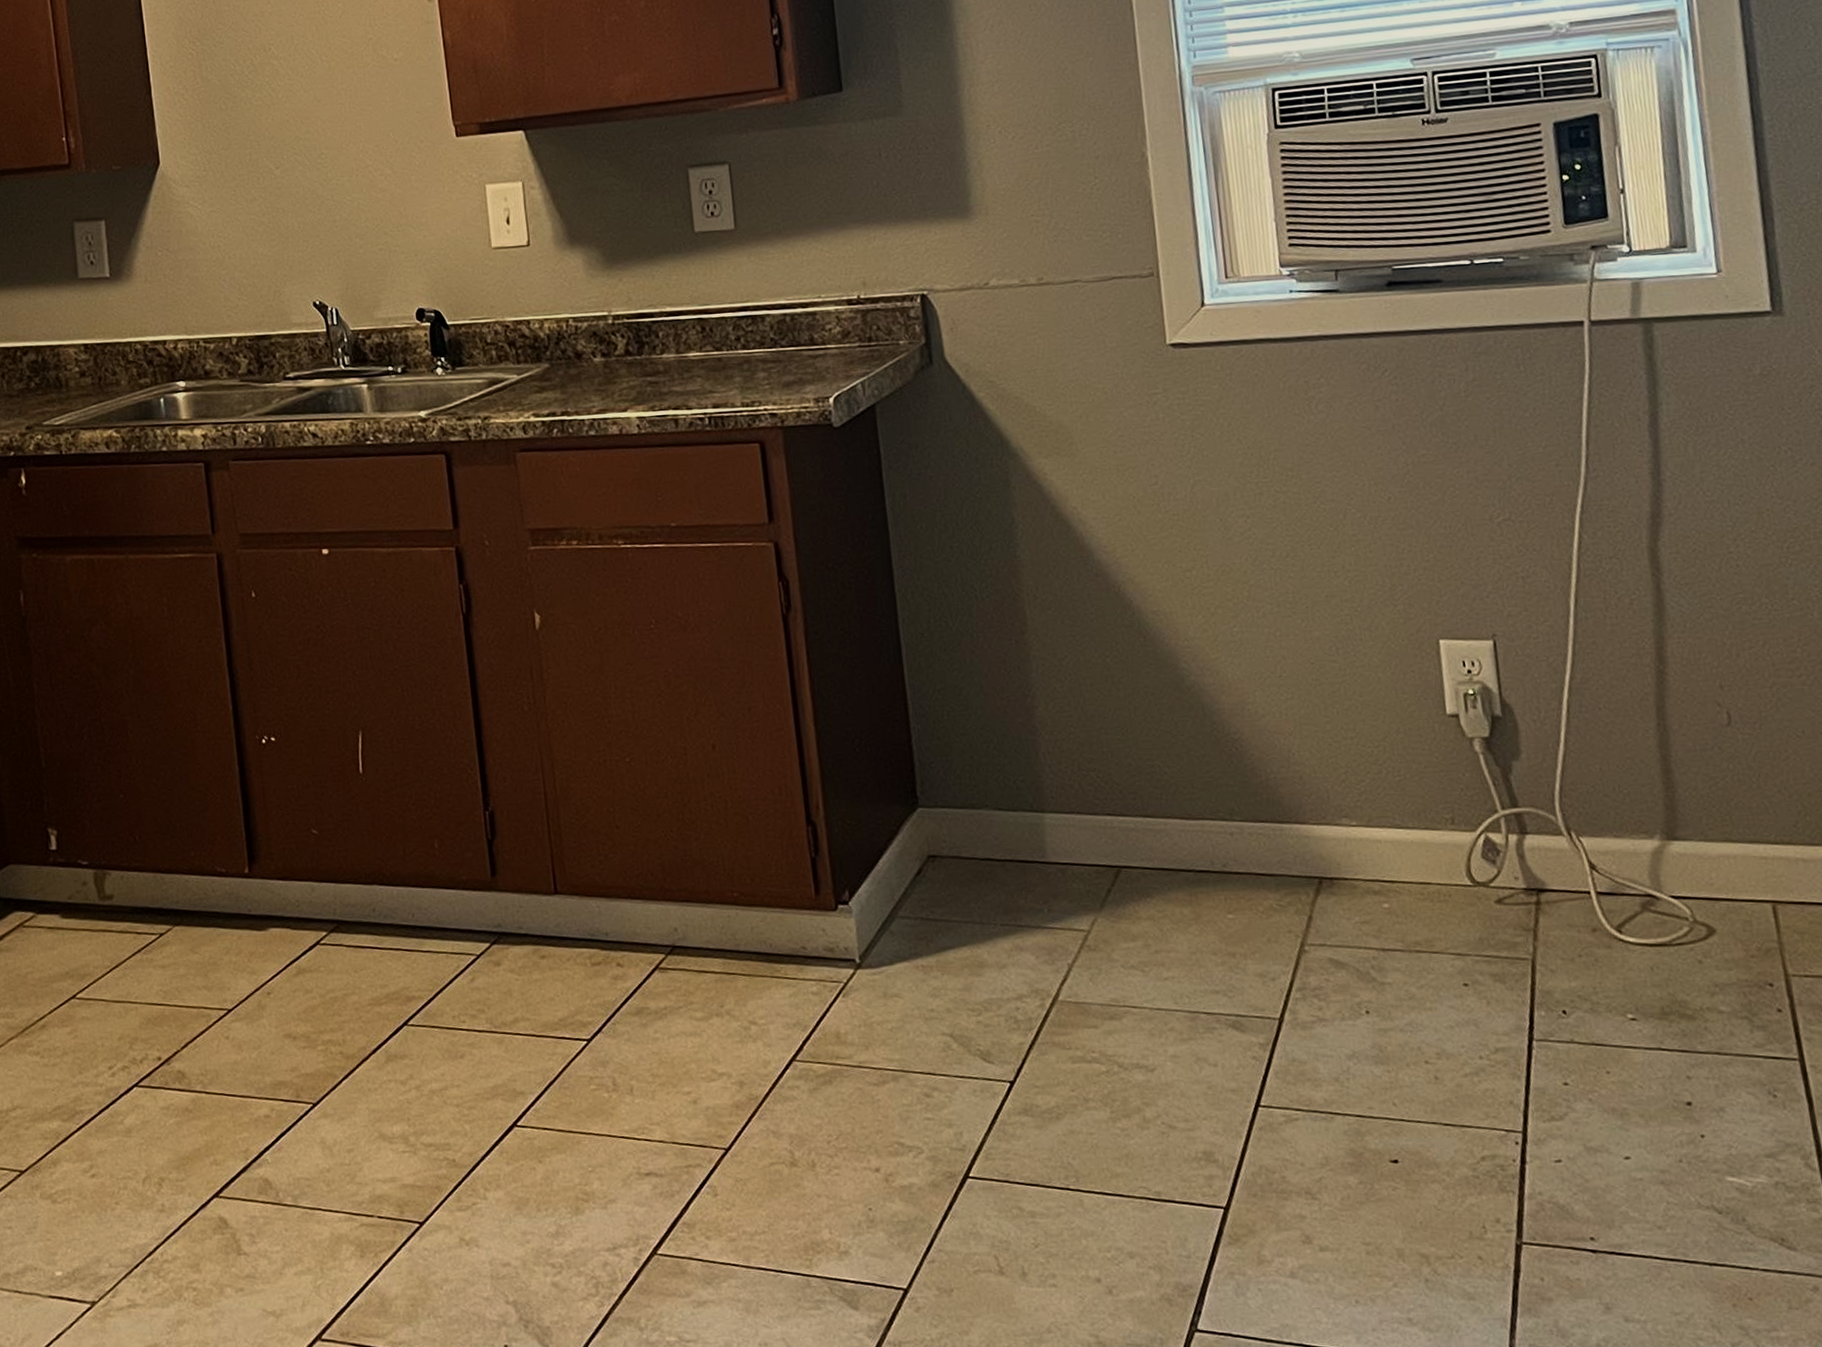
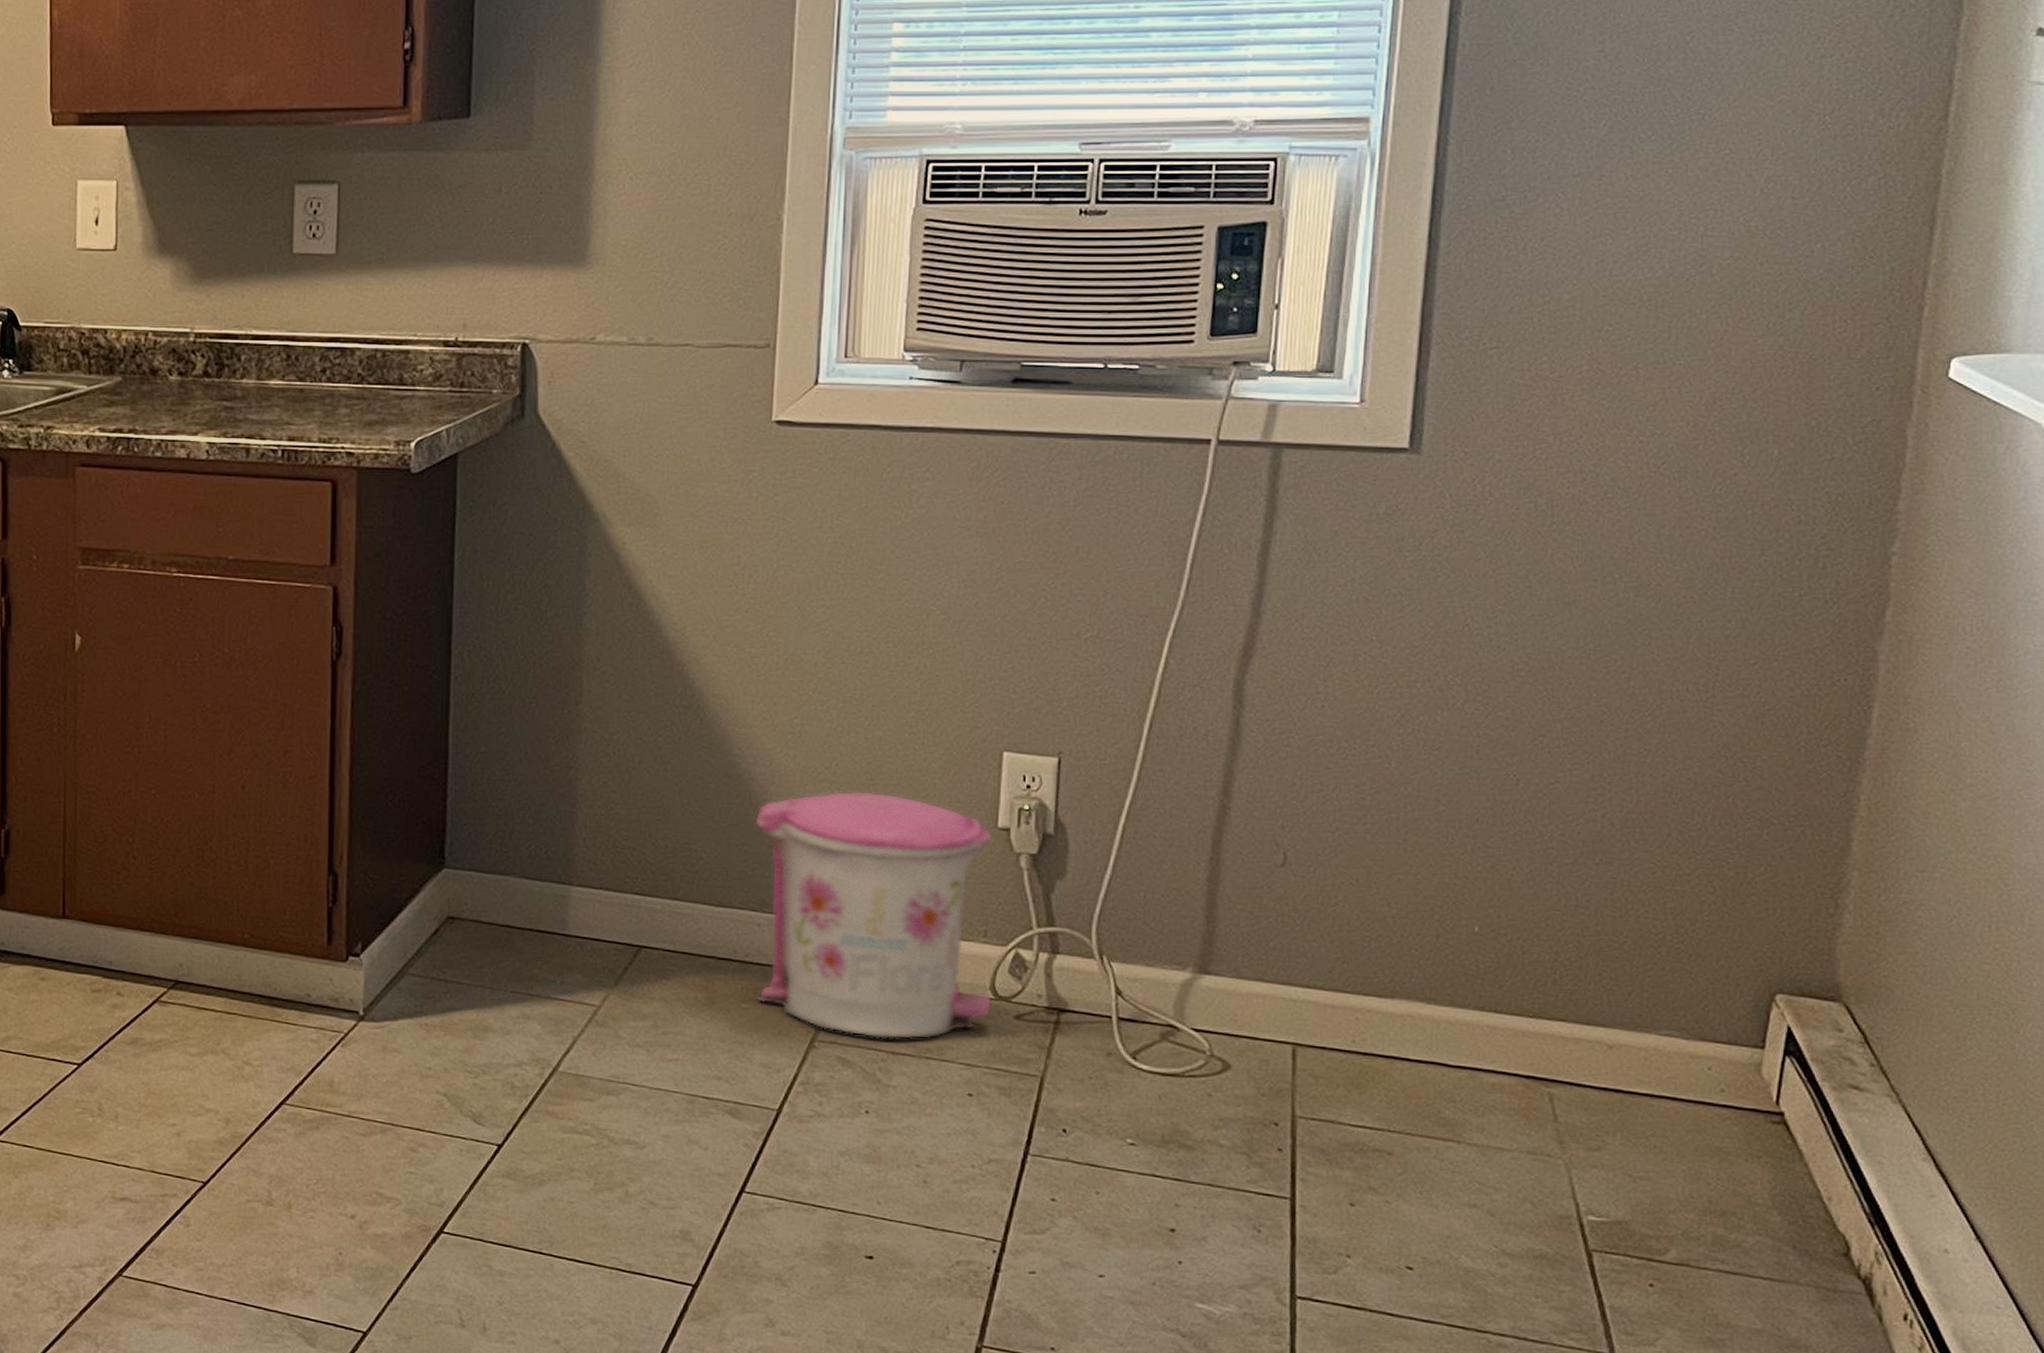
trash can: none [1211,691,1473,937] -> present [755,791,993,1040]

